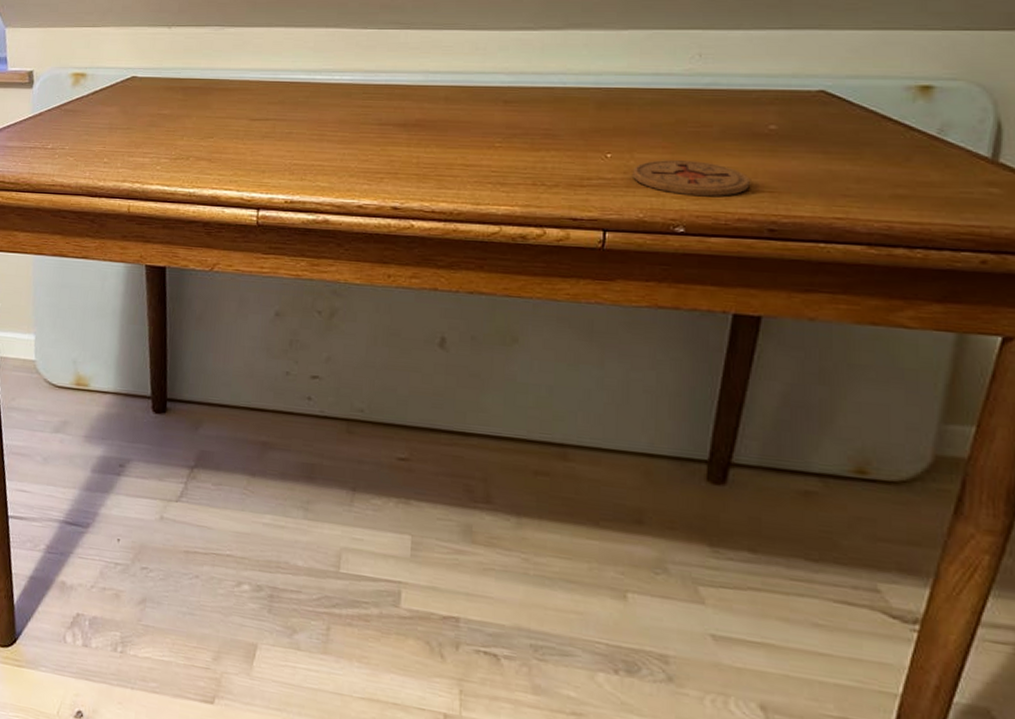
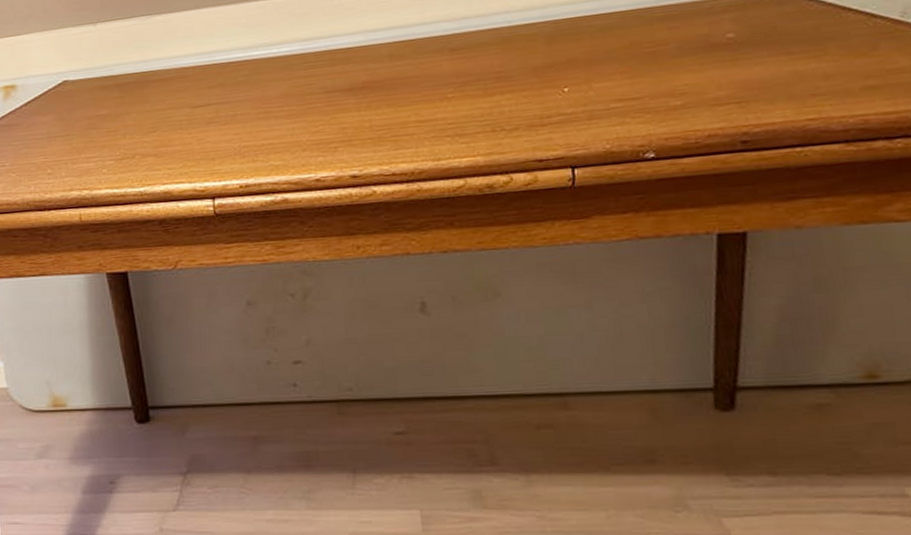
coaster: present [633,159,750,197] -> none [593,81,716,119]

